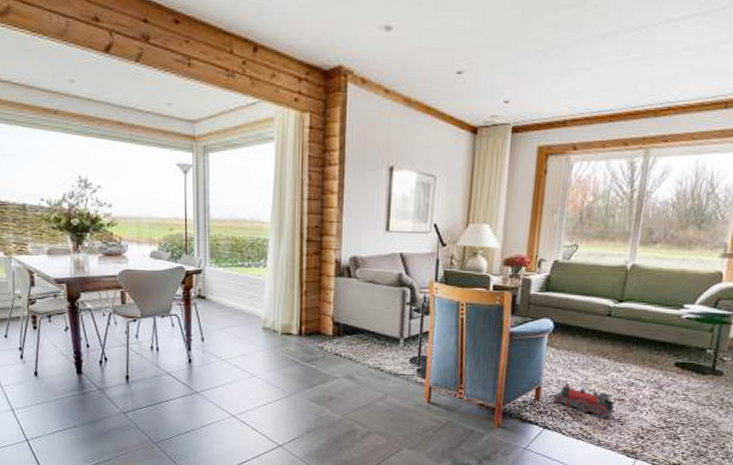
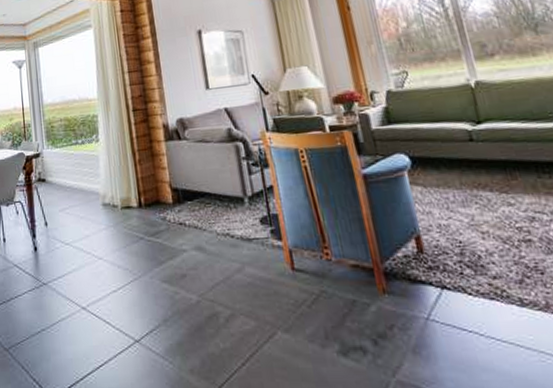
toy train: present [550,383,614,418] -> none [435,227,525,267]

